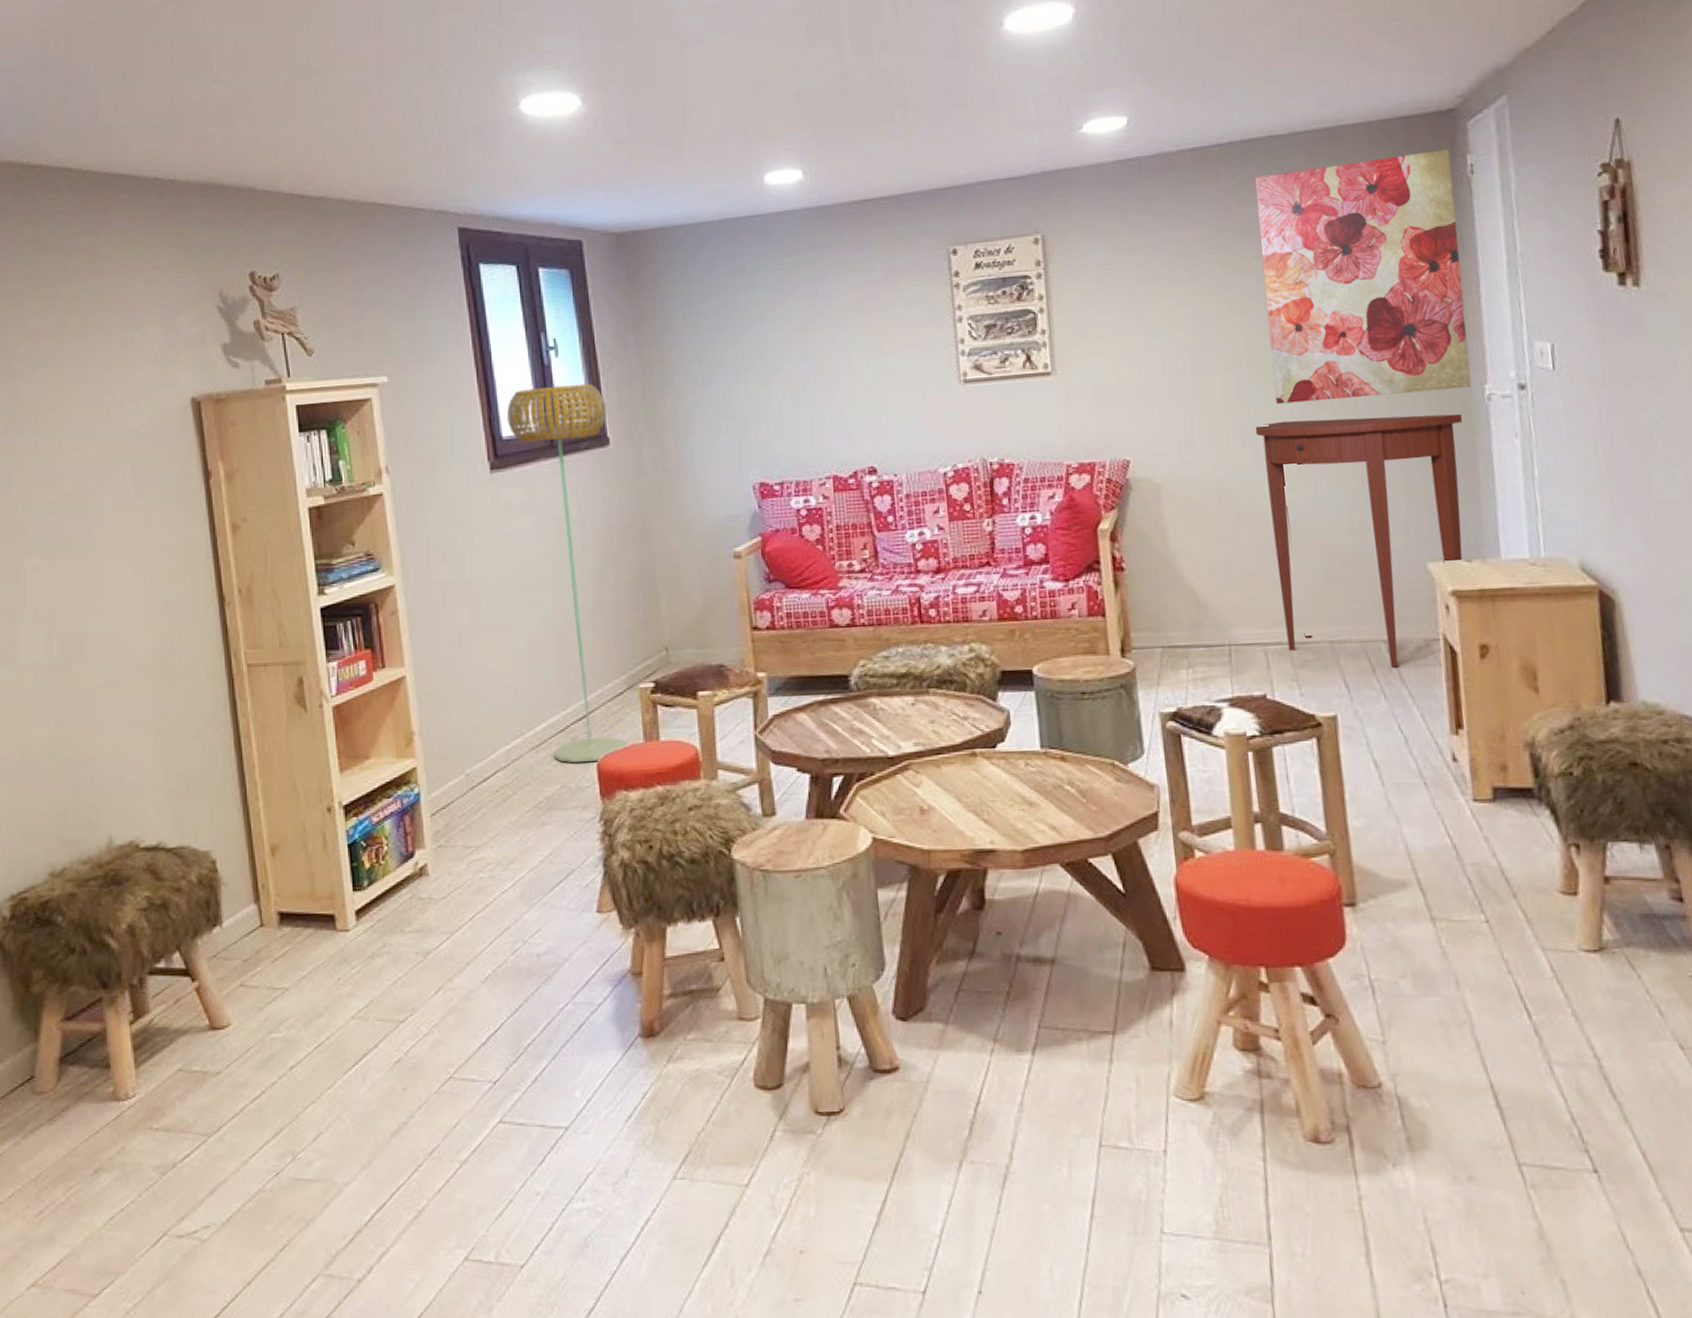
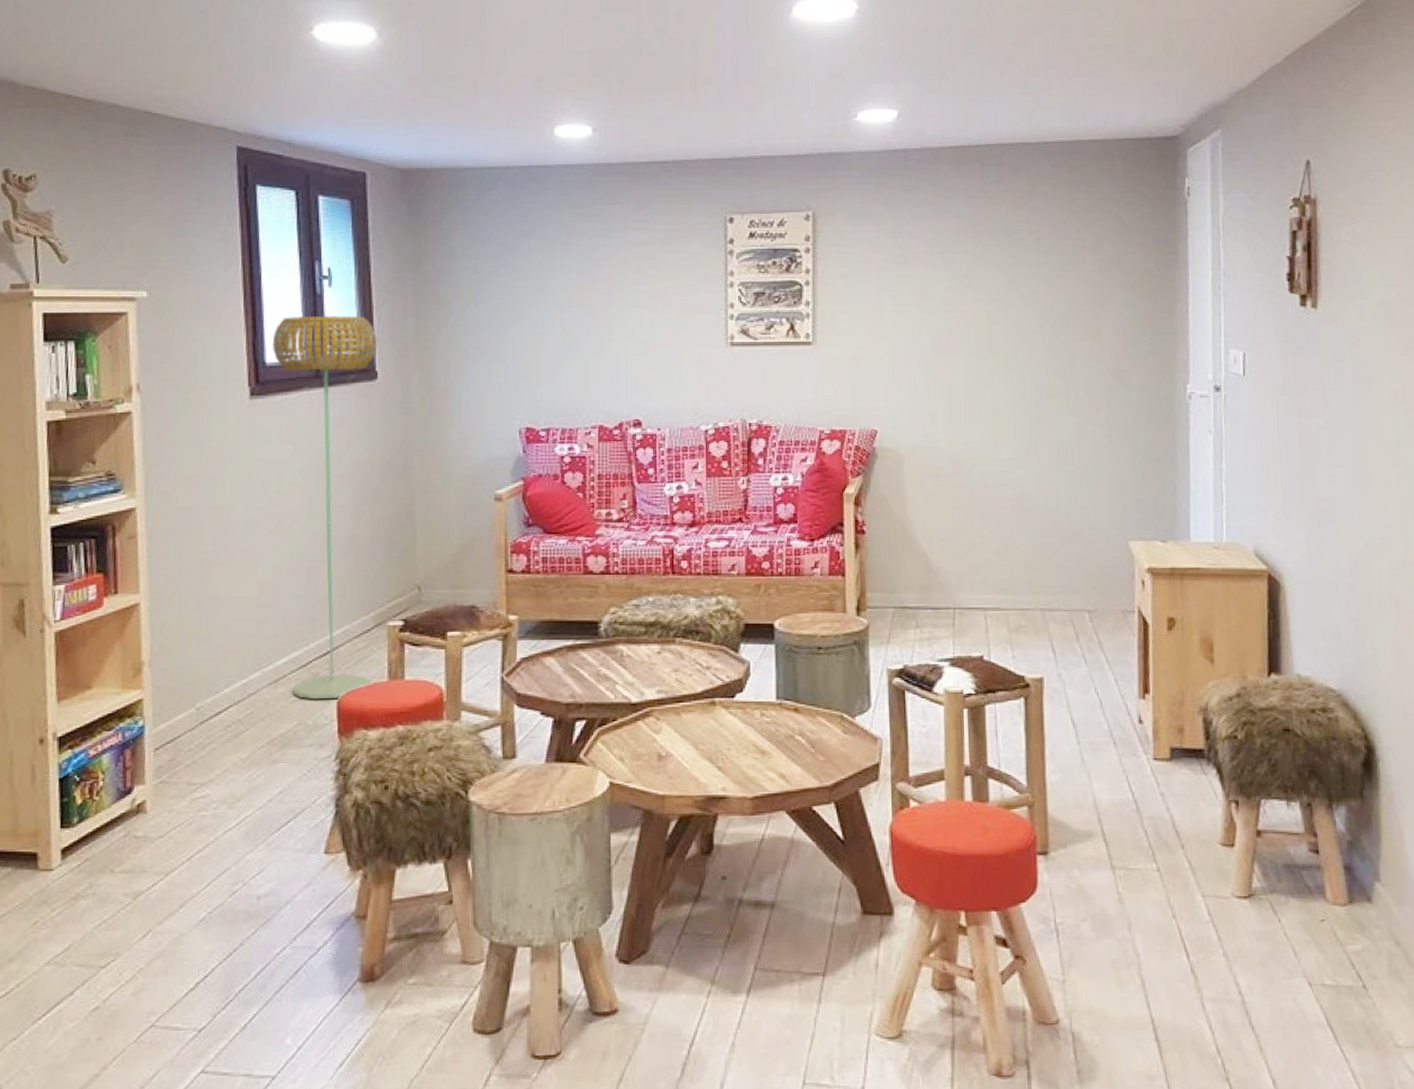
wall art: present [1254,149,1472,404] -> none [1005,171,1176,388]
console table: present [1255,413,1463,667] -> none [990,404,1167,635]

